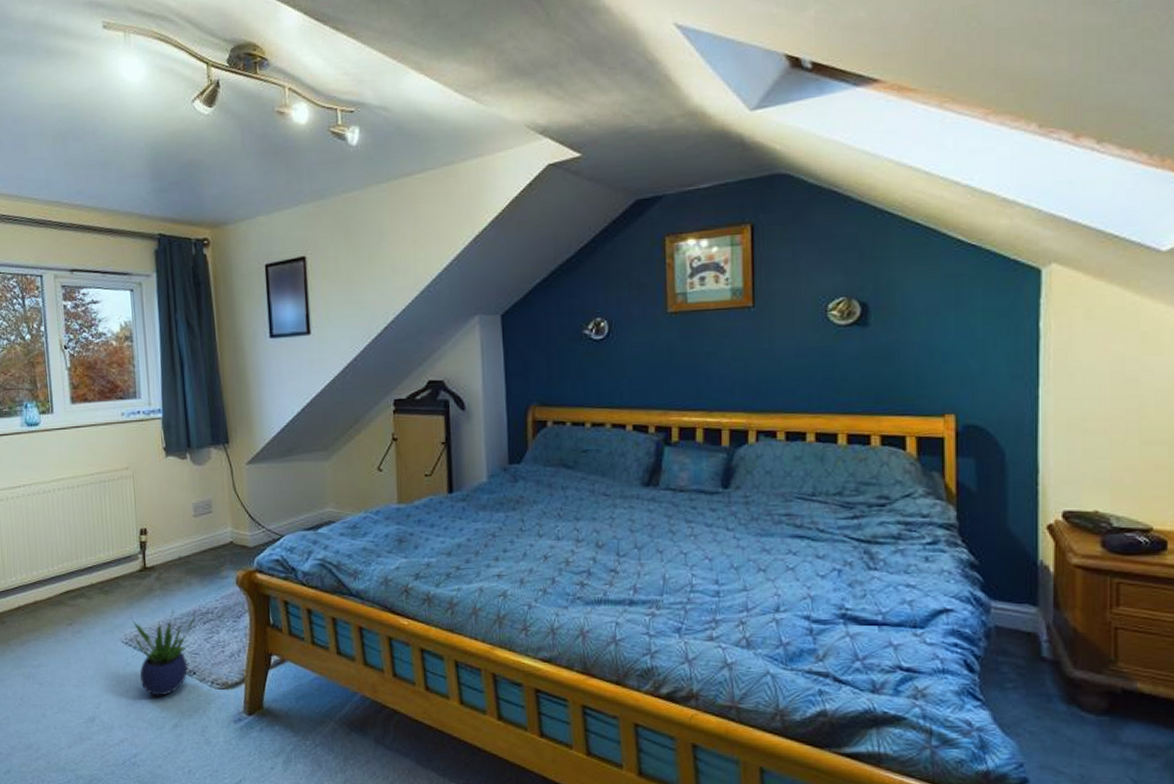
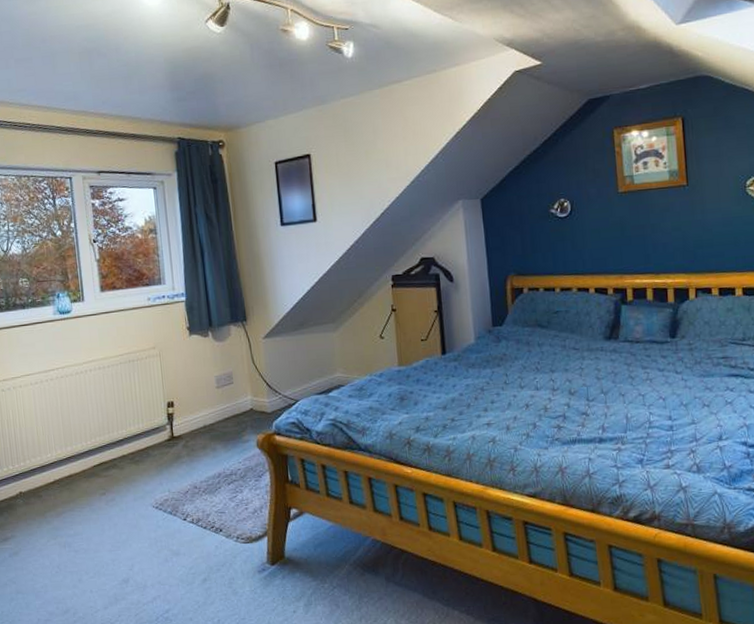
potted plant: present [133,608,196,696] -> none [162,473,221,554]

